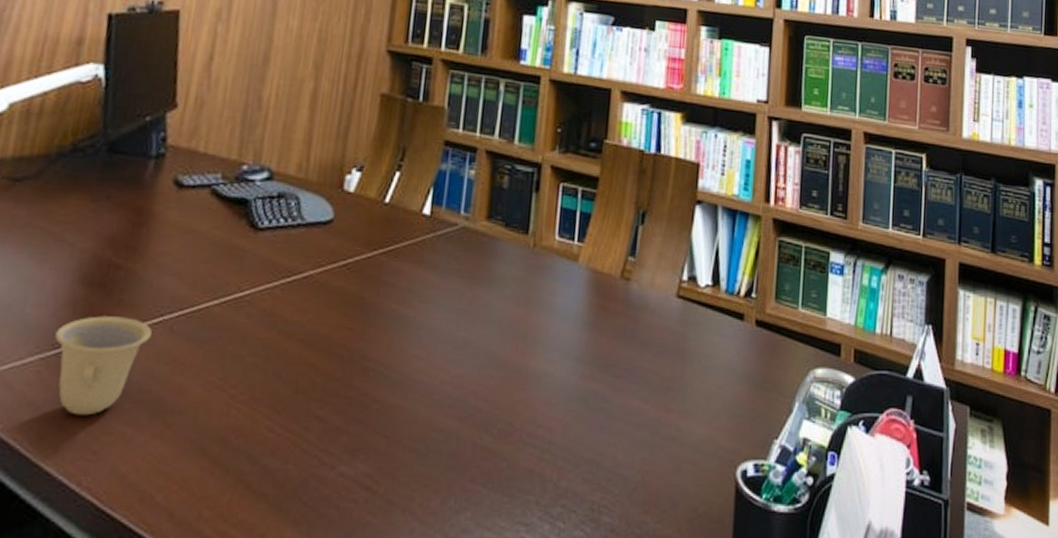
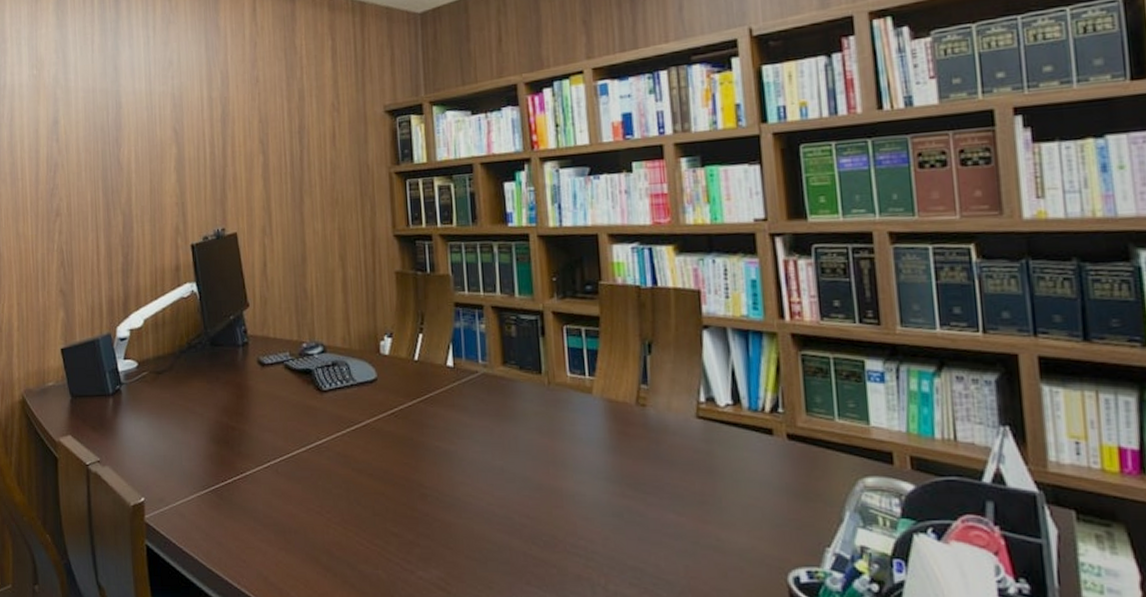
cup: present [55,316,152,416] -> none [203,464,265,535]

